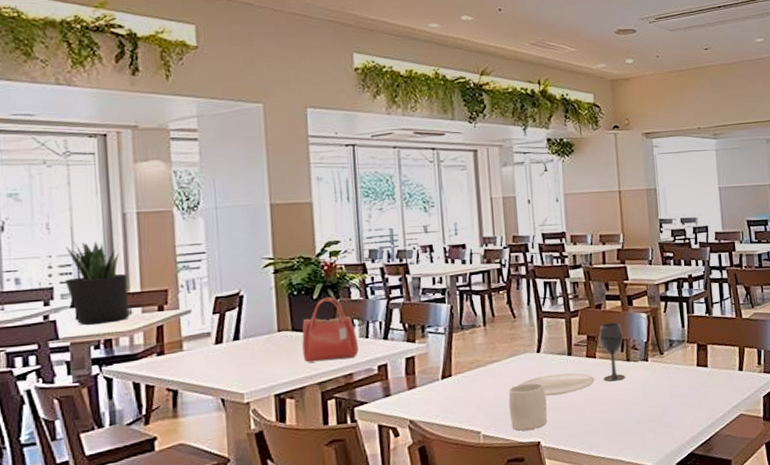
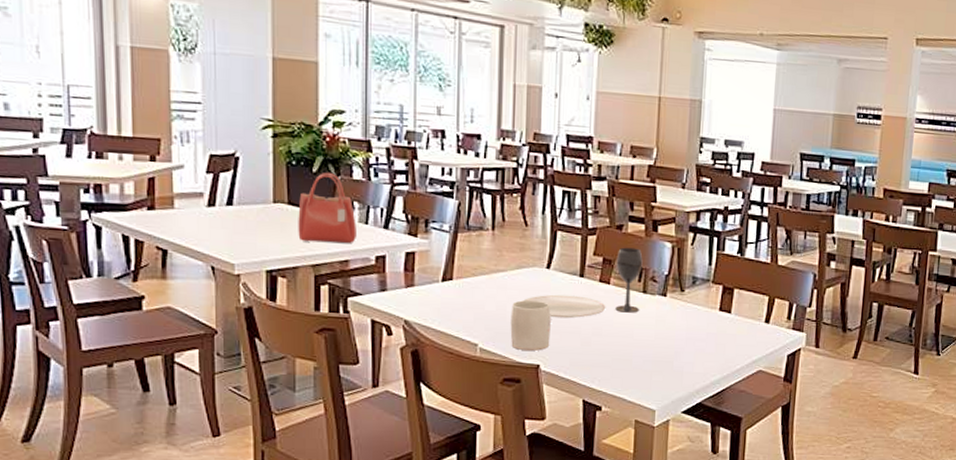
planter: present [64,241,130,325] -> none [54,70,121,167]

